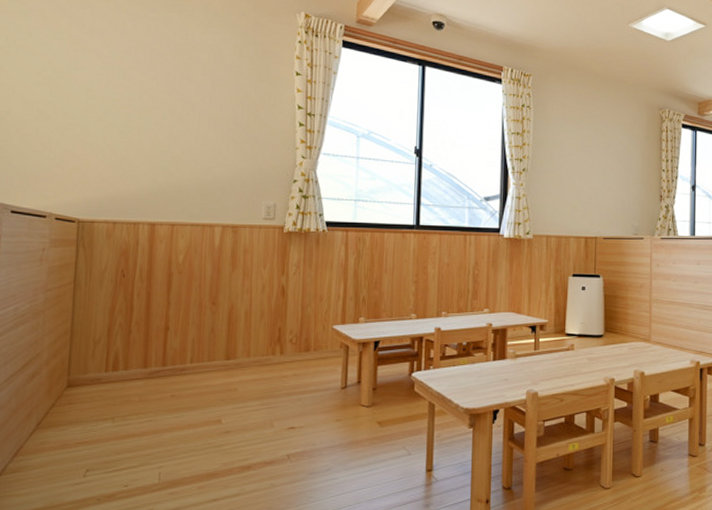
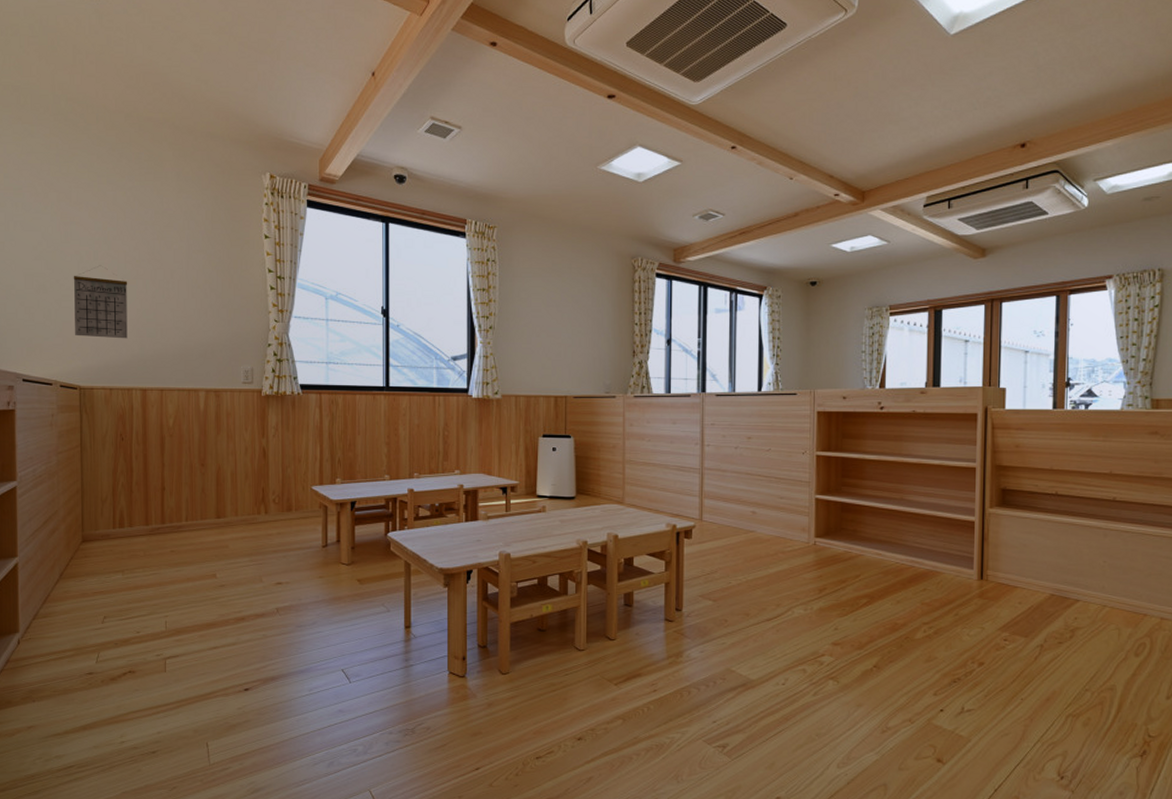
calendar: none [77,94,143,171] -> present [73,265,128,339]

